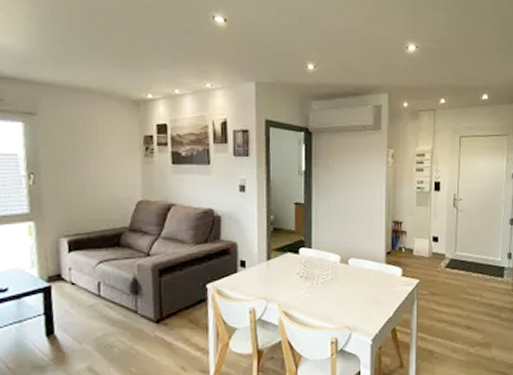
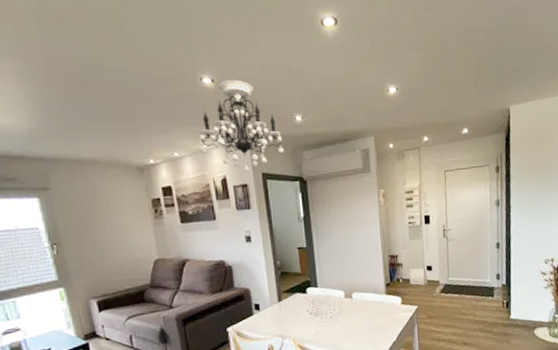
chandelier: none [203,20,292,117] -> present [199,79,284,172]

